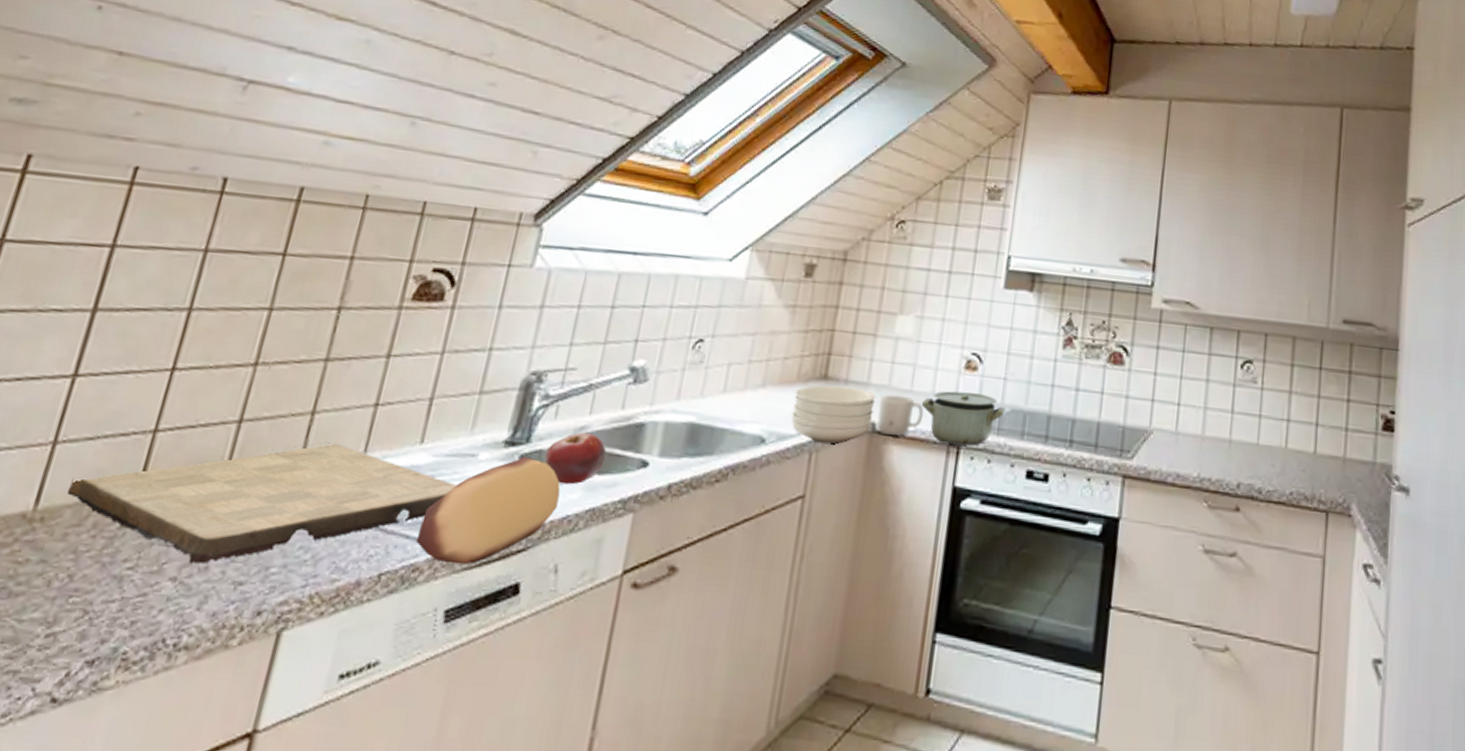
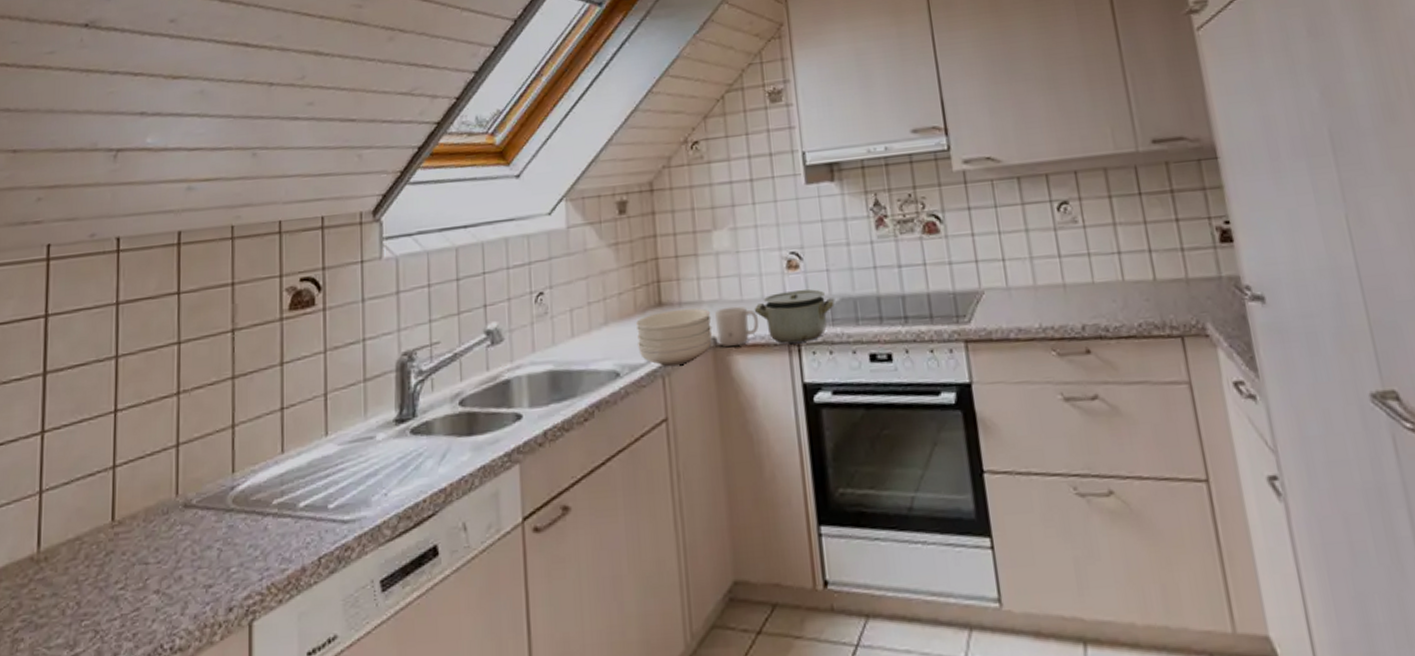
cutting board: present [66,442,457,564] -> none [59,449,364,575]
bread loaf: present [415,456,561,565] -> none [342,430,453,538]
fruit: present [543,432,607,485] -> none [431,397,483,449]

